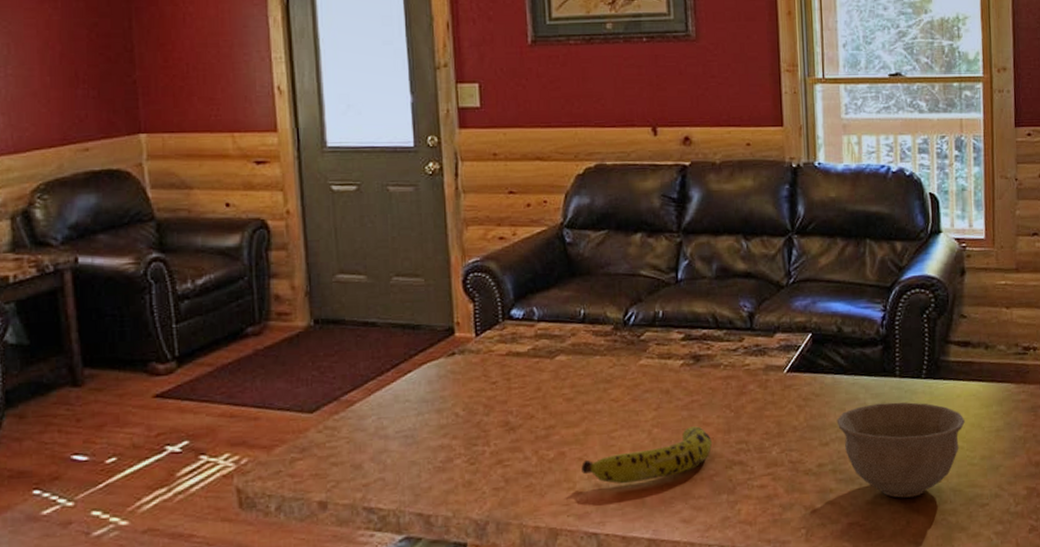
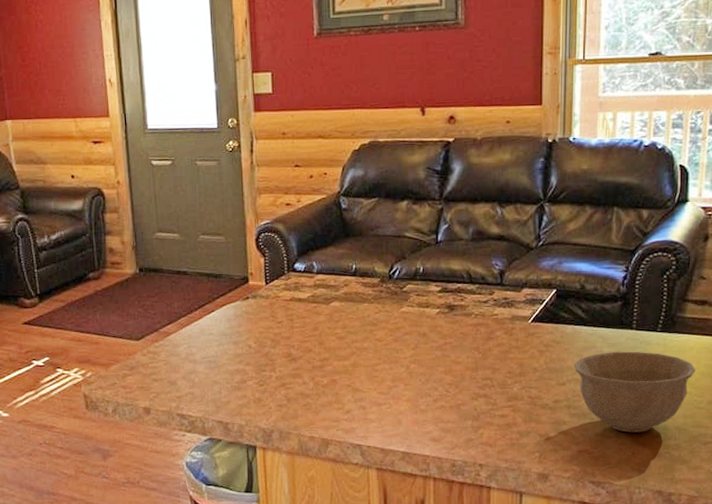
fruit: present [581,426,713,484] -> none [349,364,462,408]

